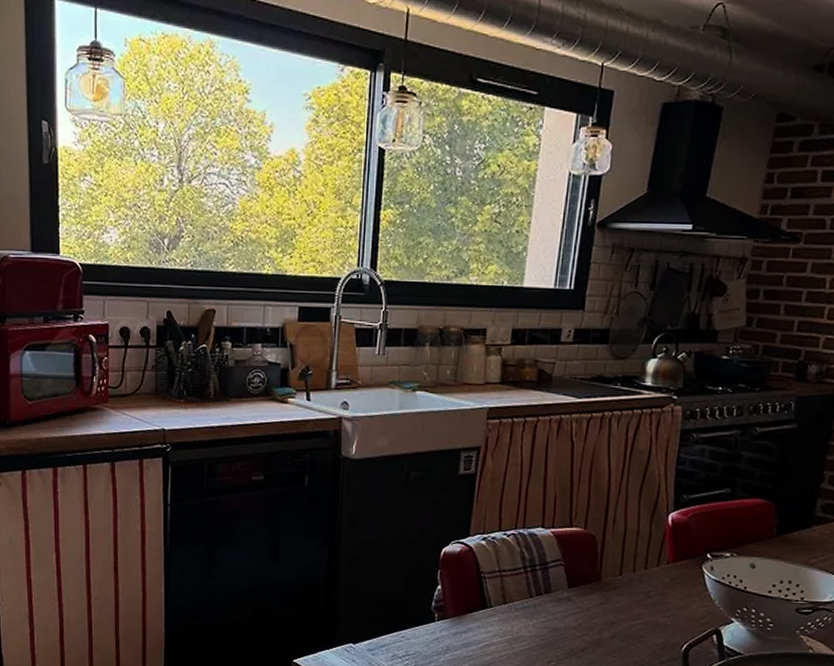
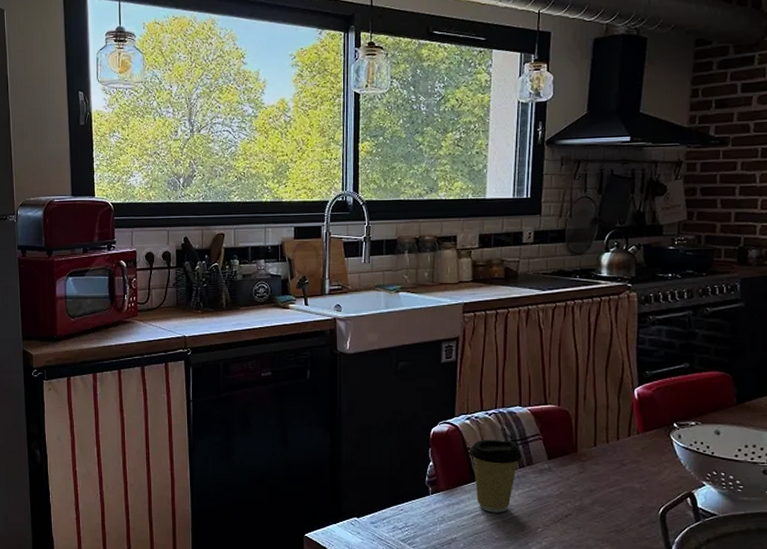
coffee cup: none [483,562,540,644] -> present [470,439,522,513]

